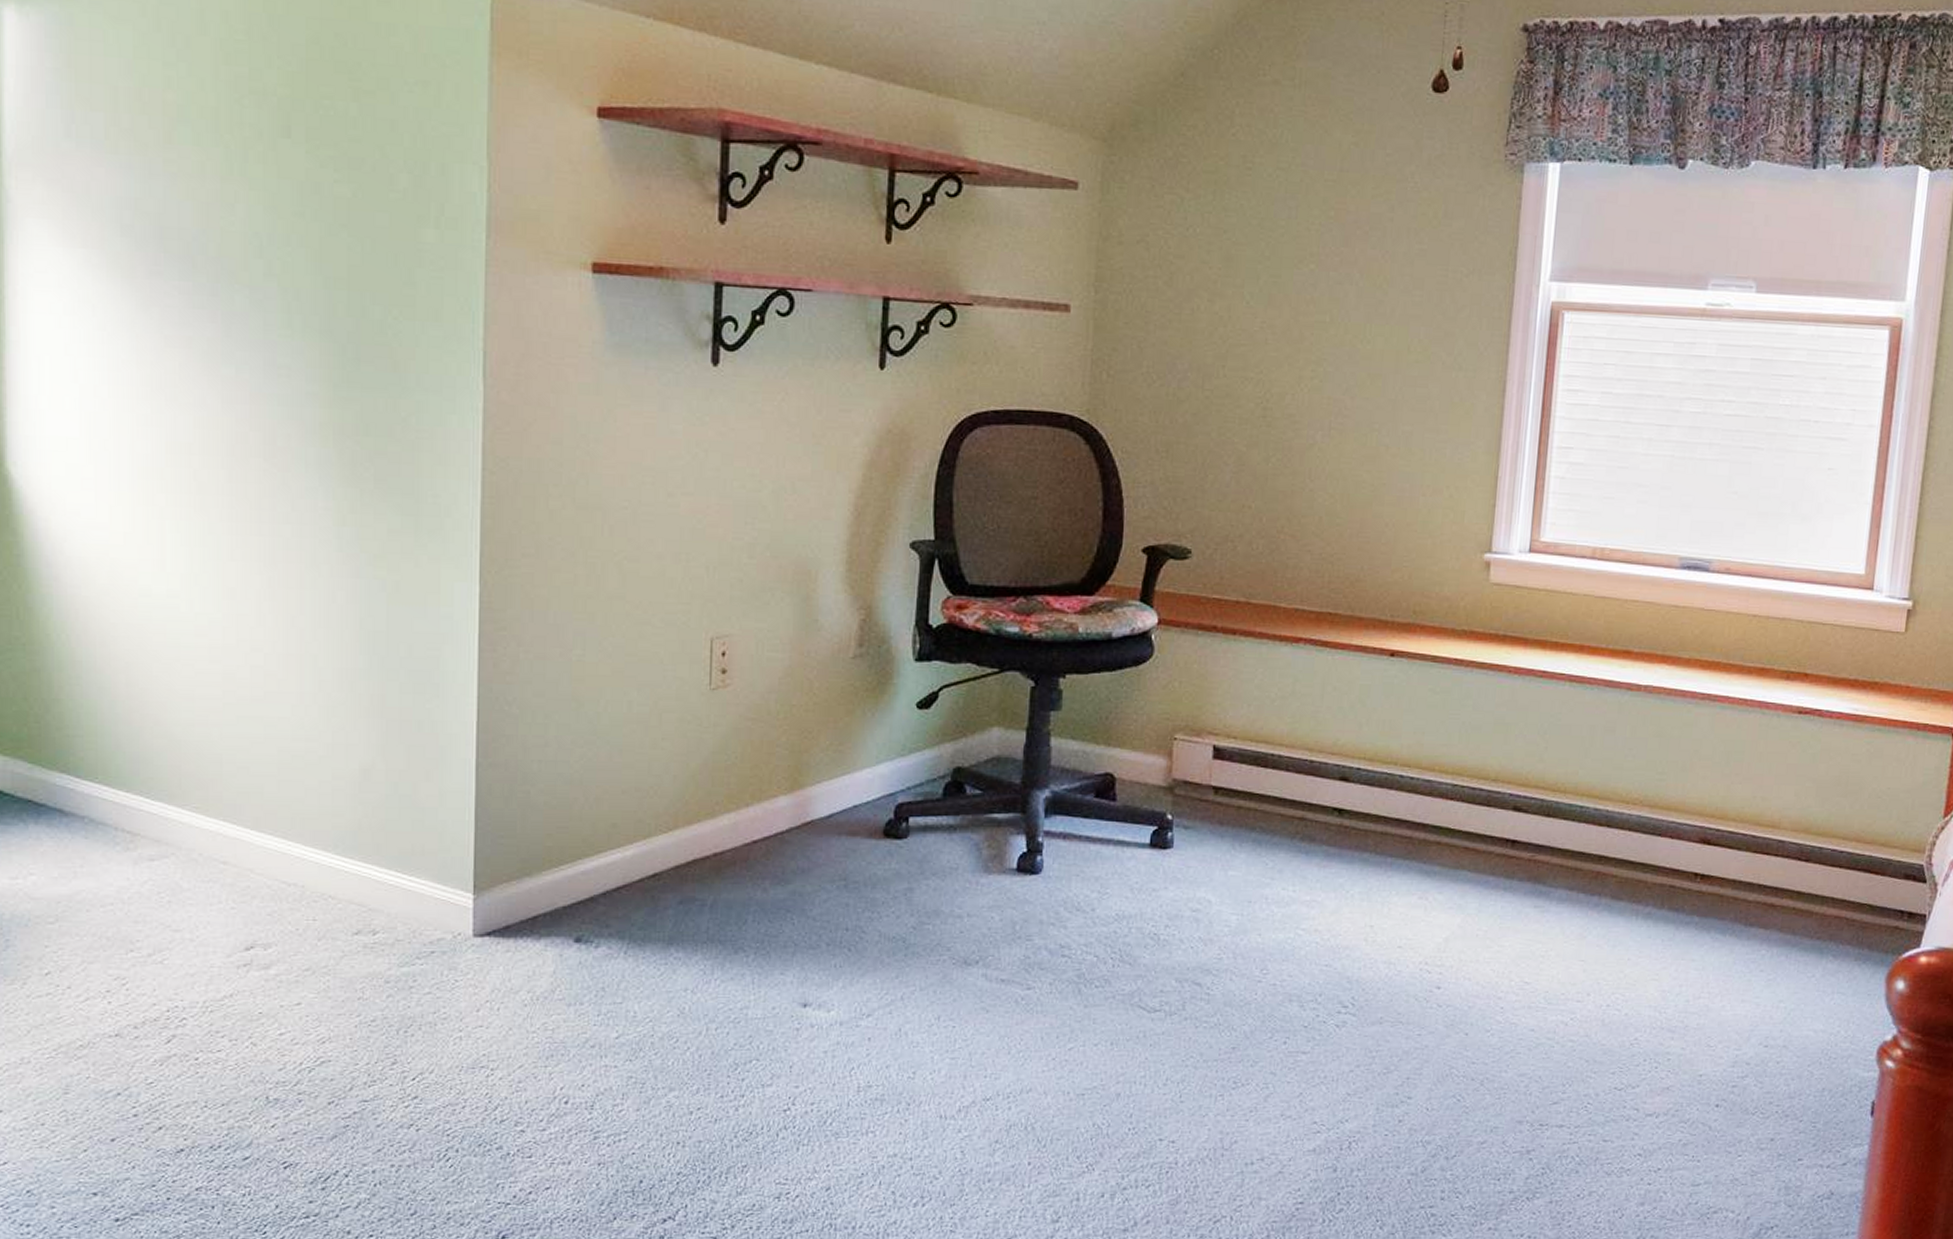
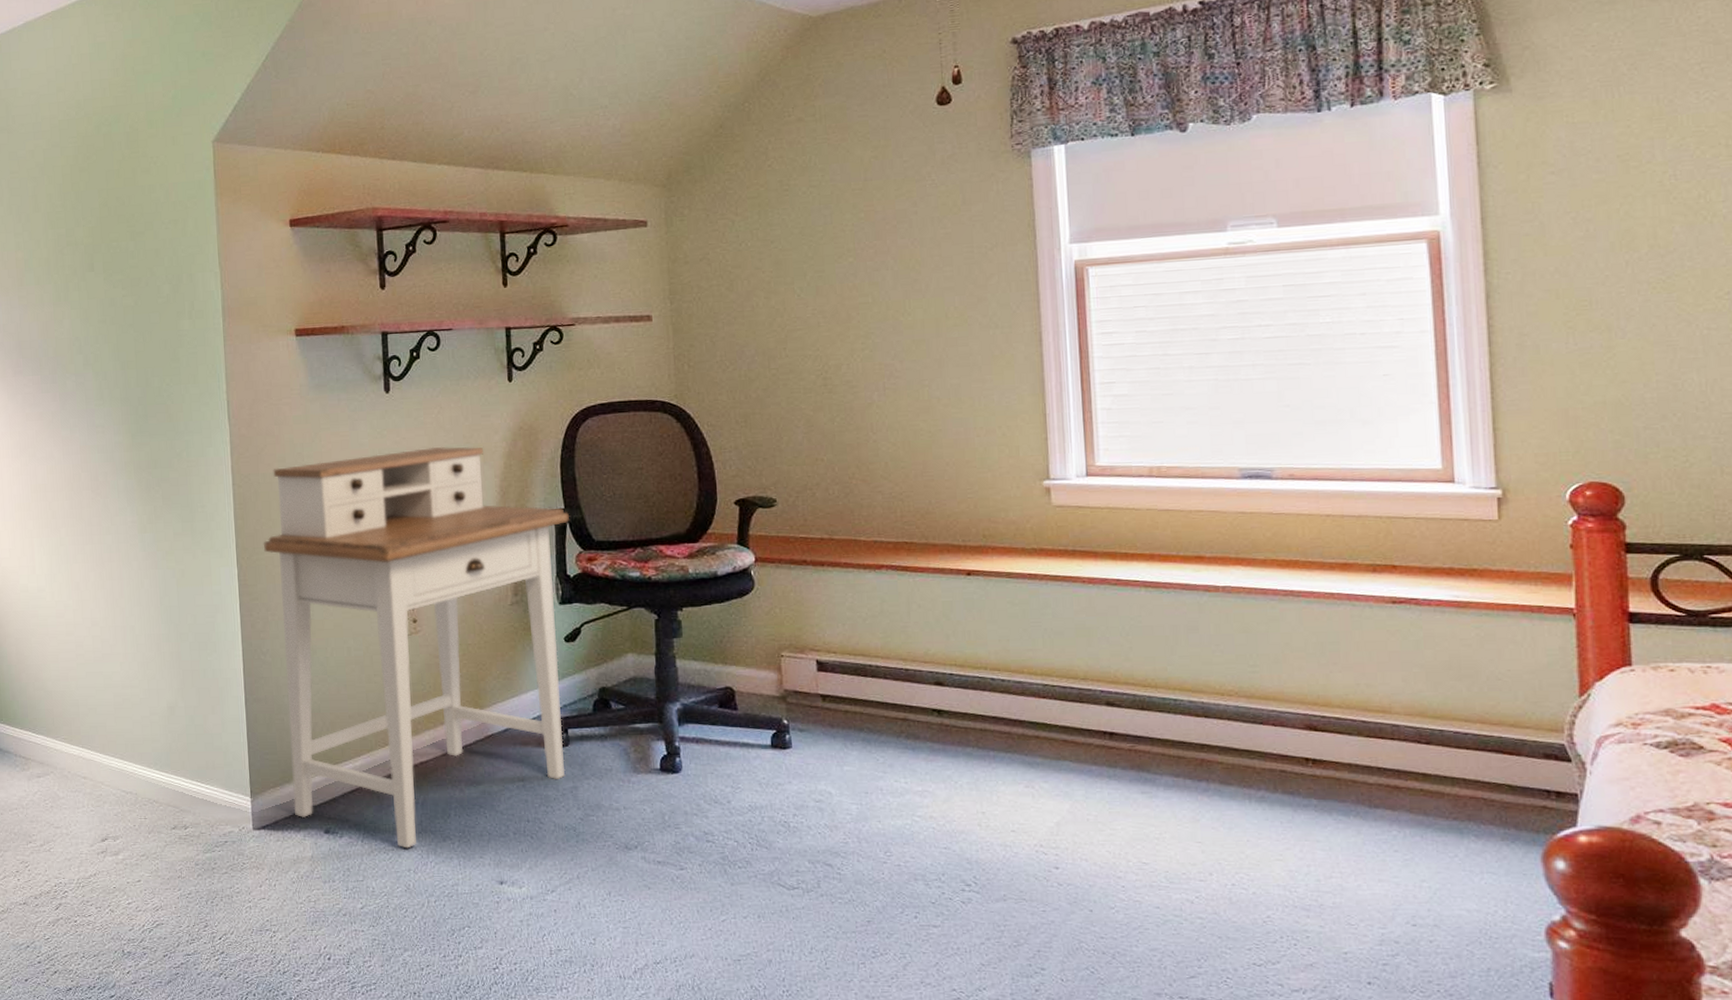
desk: none [520,444,941,963] -> present [263,446,570,849]

